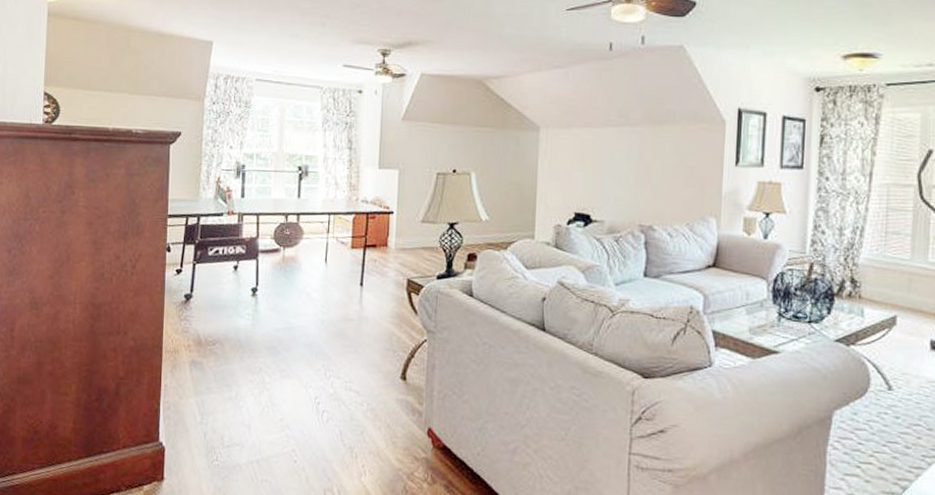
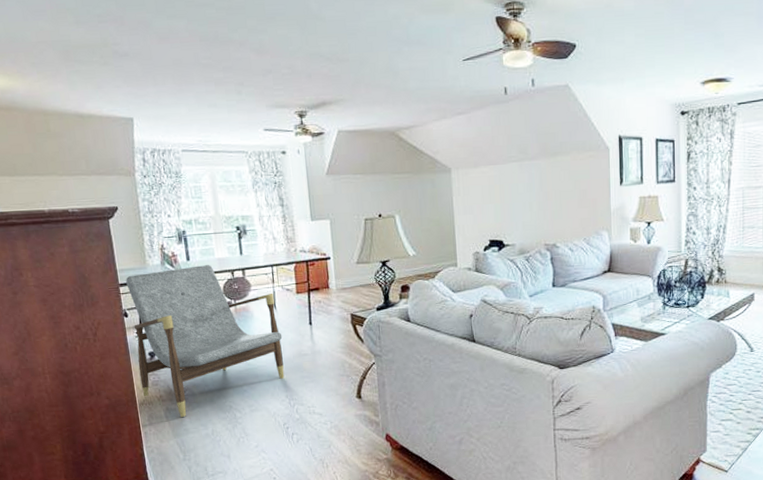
armchair: none [170,204,329,374] -> present [126,265,285,418]

